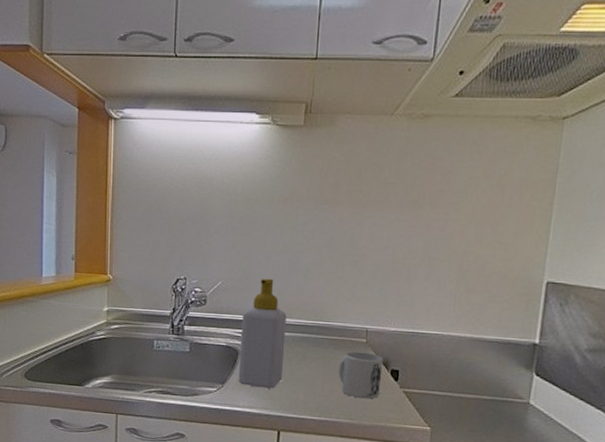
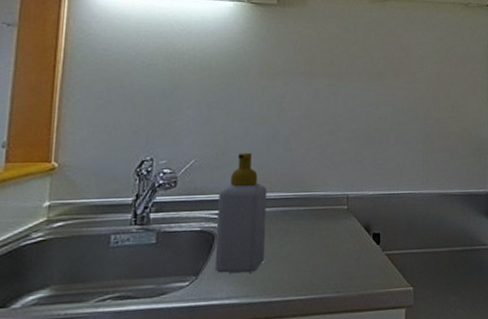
mug: present [338,351,383,399] -> none [322,219,365,268]

